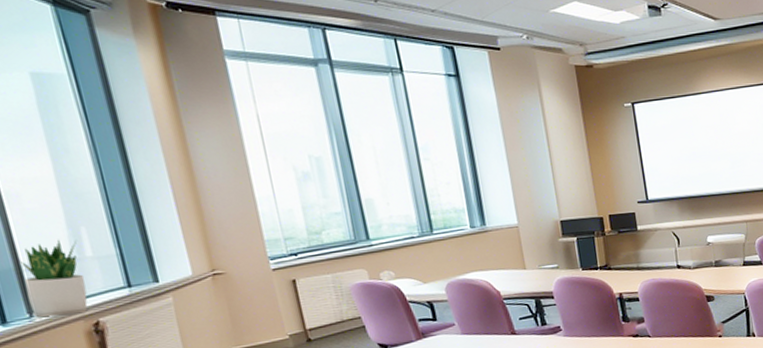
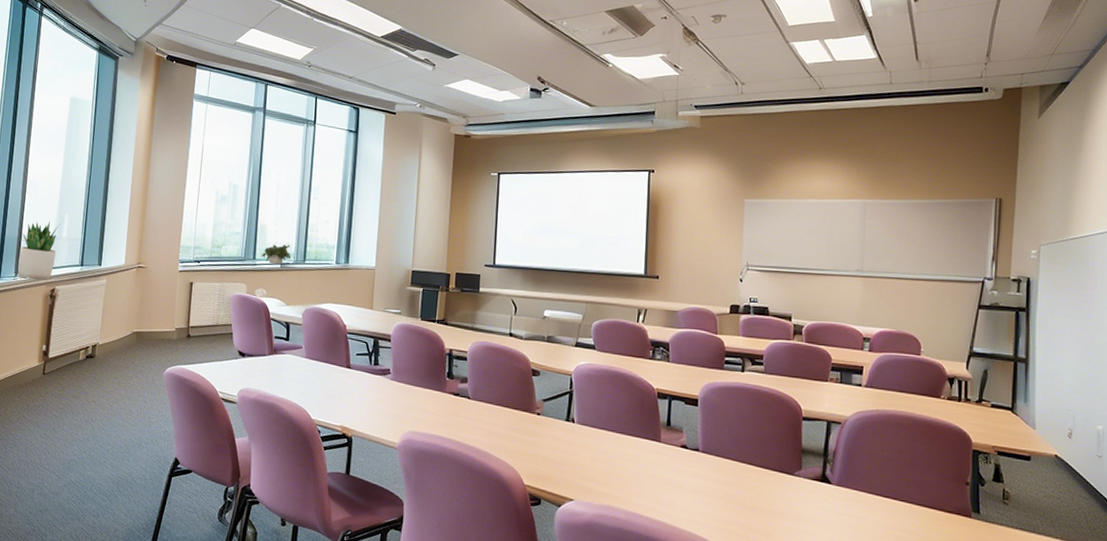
potted plant: none [375,216,415,242] -> present [261,244,292,265]

